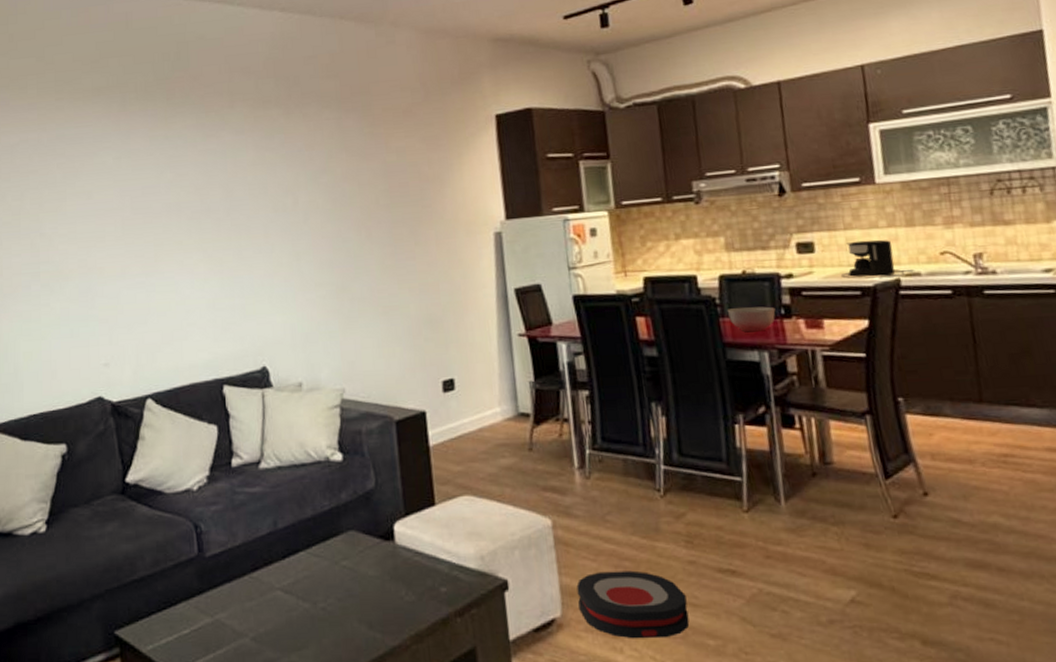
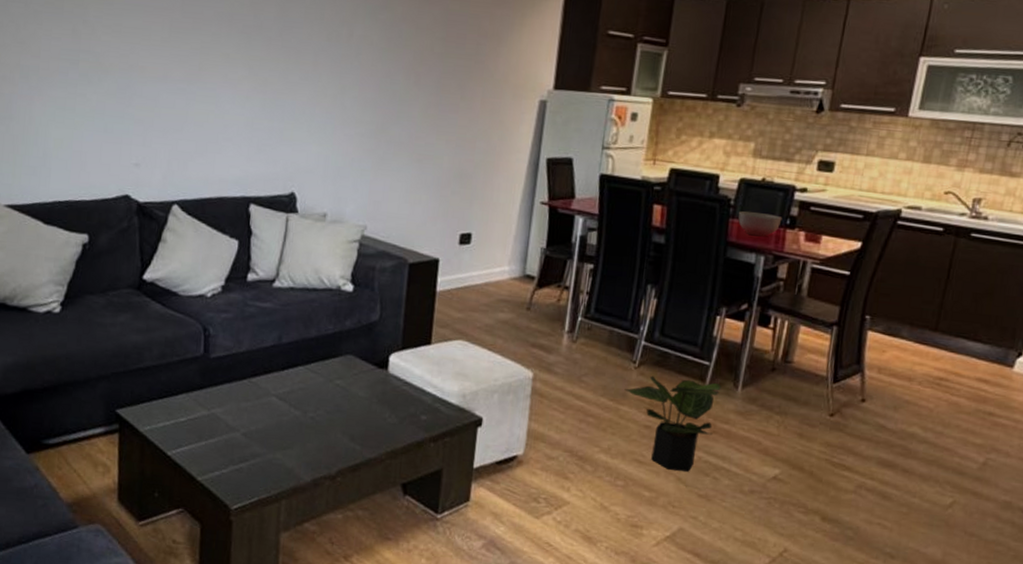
robot vacuum: present [576,570,689,639] -> none [540,422,635,485]
potted plant: none [655,499,768,609] -> present [624,375,722,472]
coffee maker: present [842,240,915,279] -> none [850,168,918,208]

